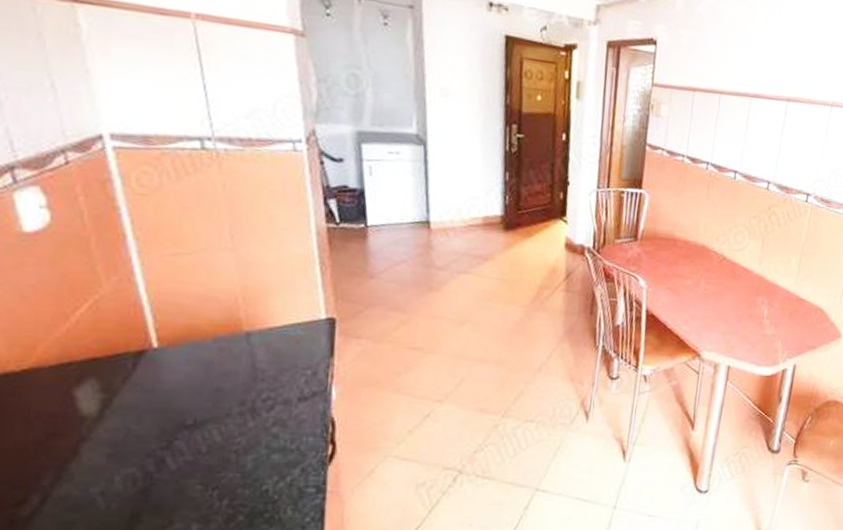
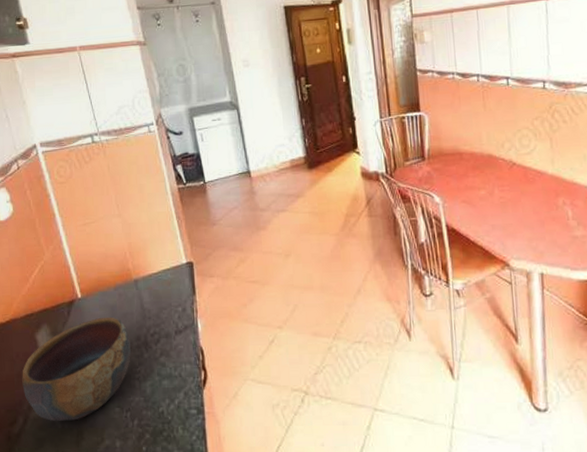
bowl: none [43,374,230,502] -> present [22,317,131,422]

